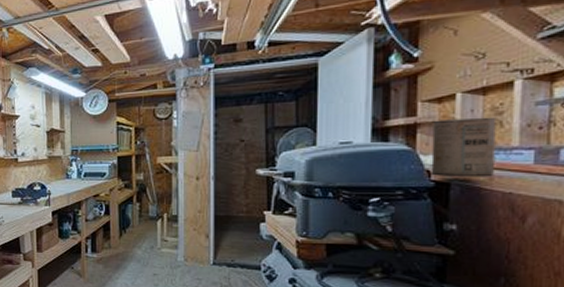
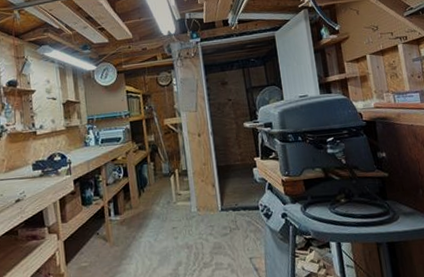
paint can: present [431,116,497,178] -> none [356,70,400,117]

